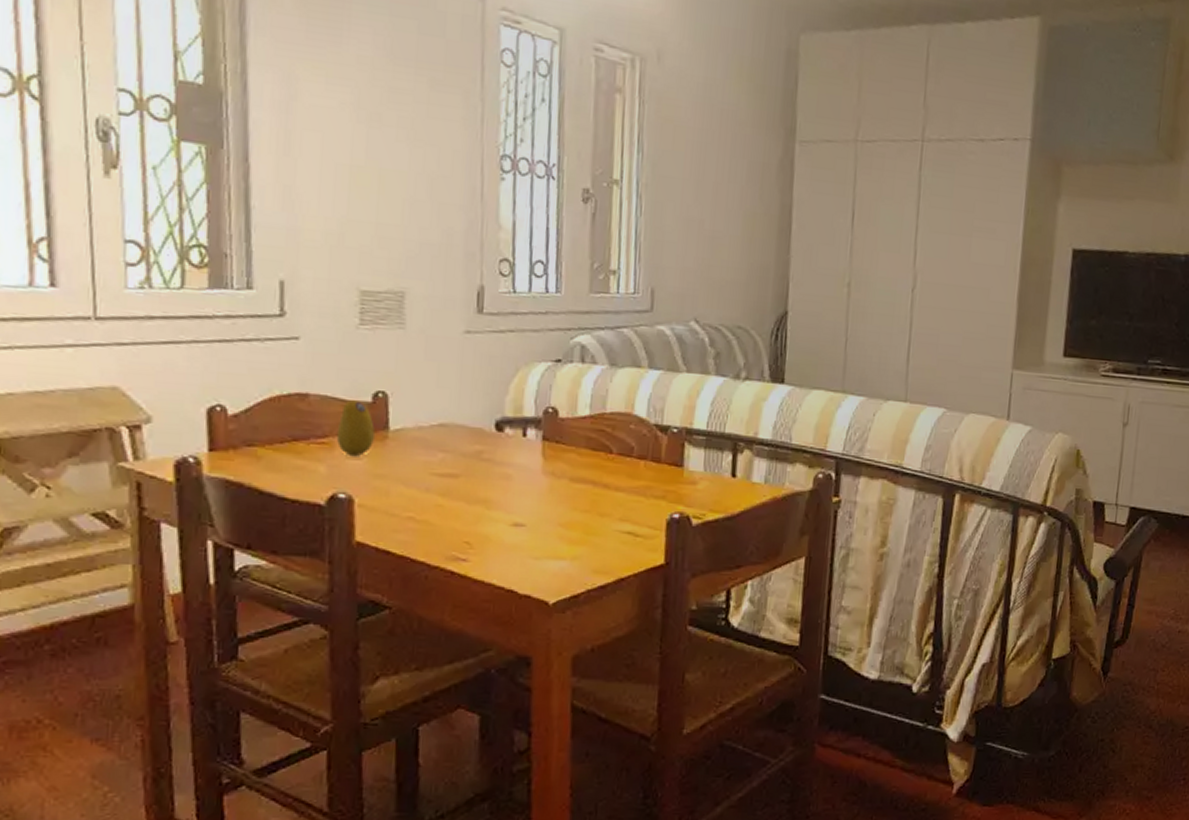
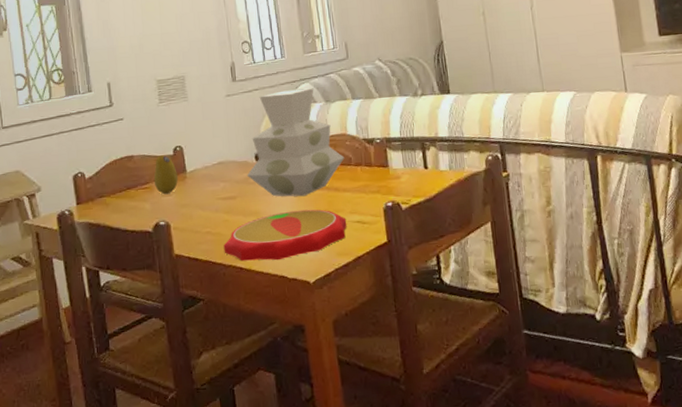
plate: none [430,505,613,569] -> present [223,209,347,261]
vase: none [479,339,625,489] -> present [246,88,345,197]

